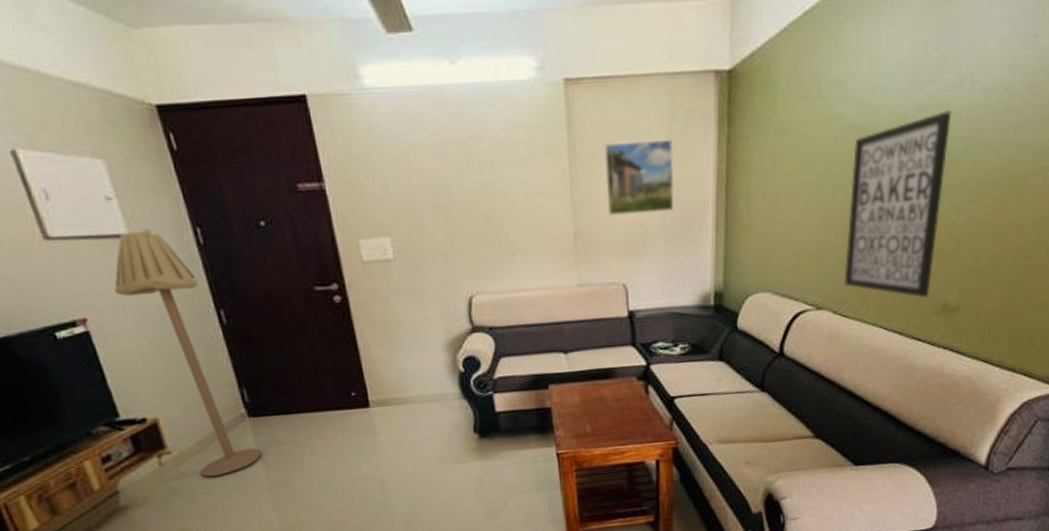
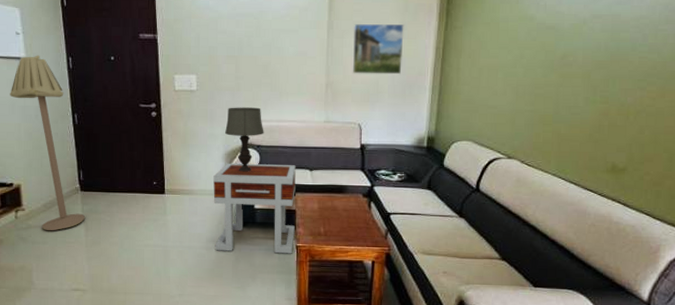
side table: none [434,348,554,474] -> present [213,163,296,254]
table lamp: none [442,275,497,366] -> present [225,107,264,172]
wall art: present [844,111,952,298] -> none [531,19,622,159]

